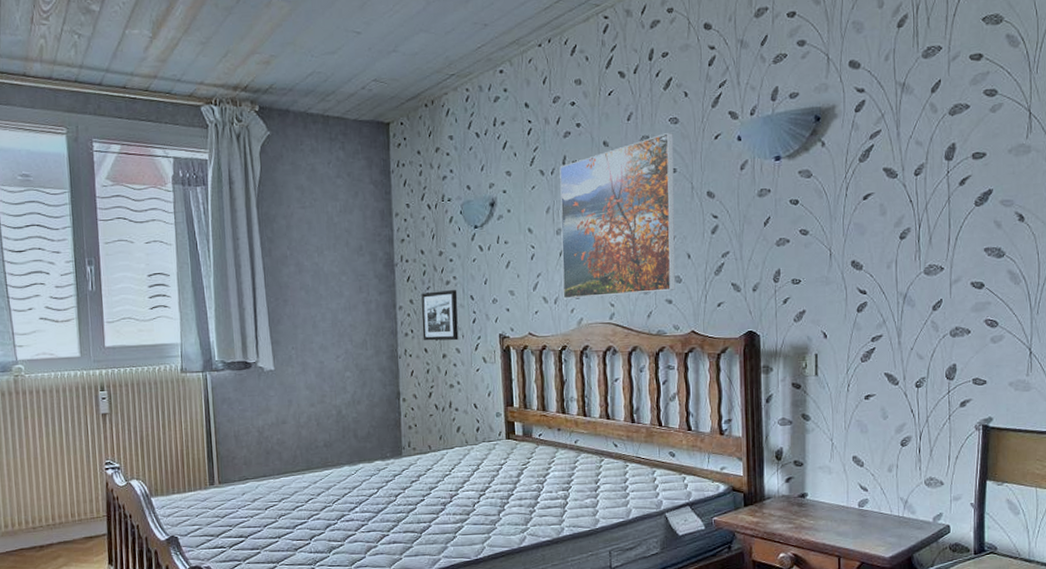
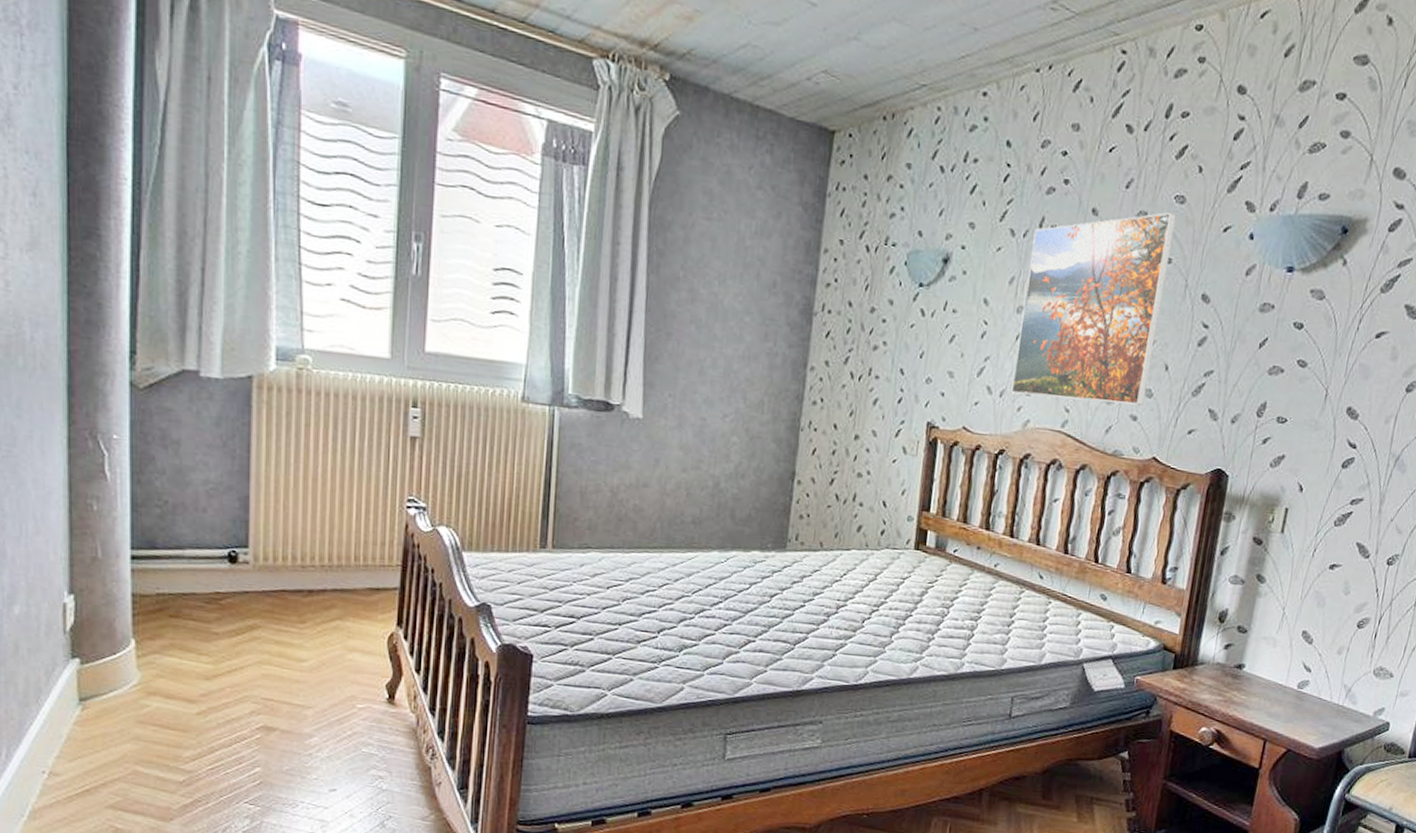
picture frame: present [421,290,459,341] -> none [834,355,886,421]

